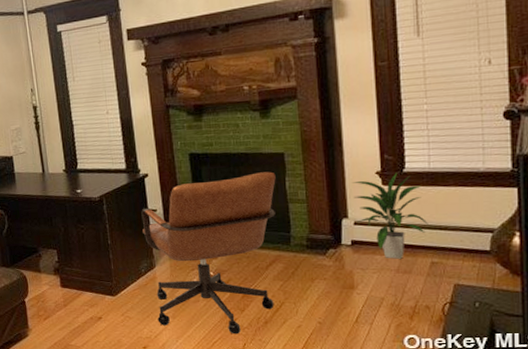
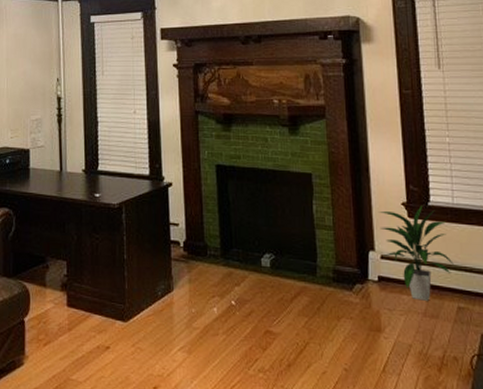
chair: present [141,171,276,334] -> none [162,192,303,378]

